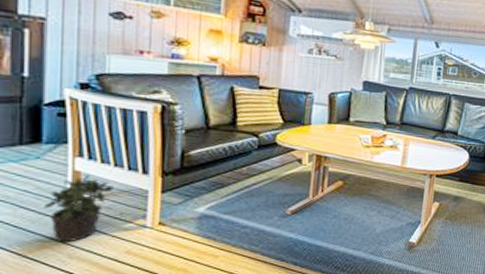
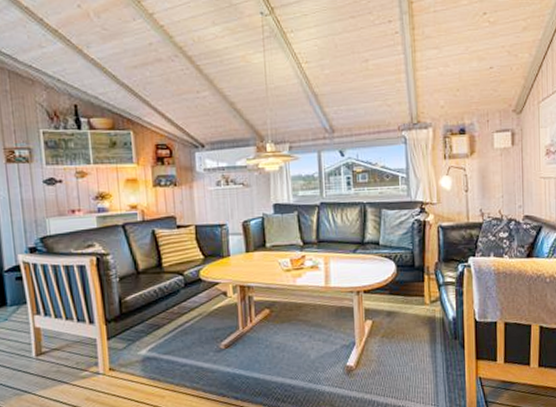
potted plant: present [44,174,114,243] -> none [16,330,68,395]

